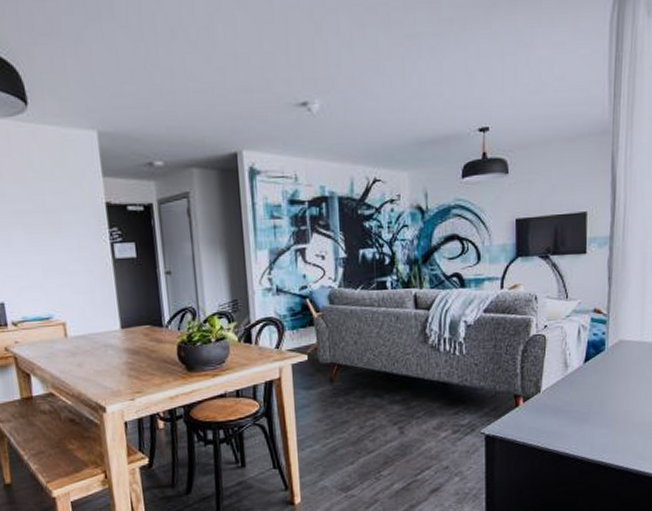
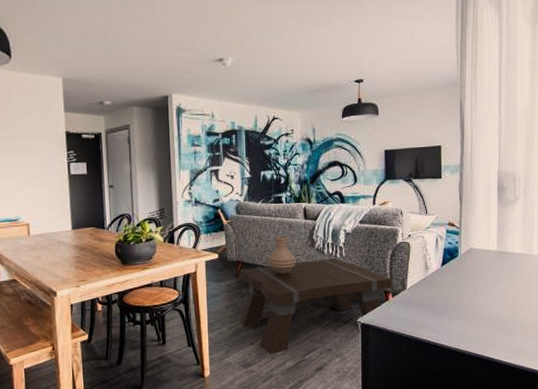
coffee table: none [335,356,523,476] -> present [239,258,391,355]
vase: none [370,330,405,379] -> present [268,236,296,275]

